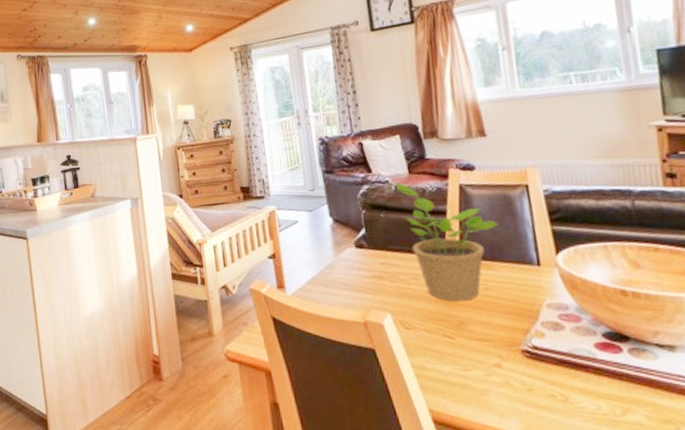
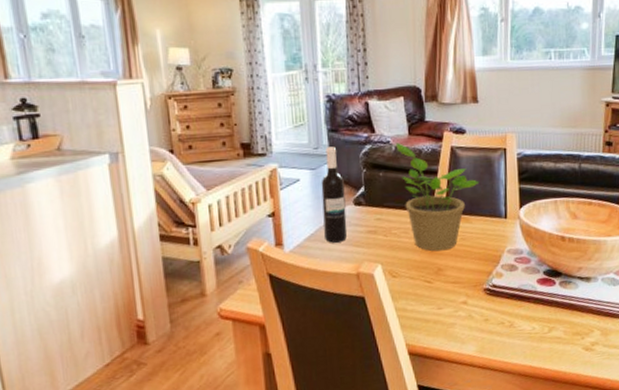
wine bottle: none [319,188,351,288] -> present [321,146,348,243]

